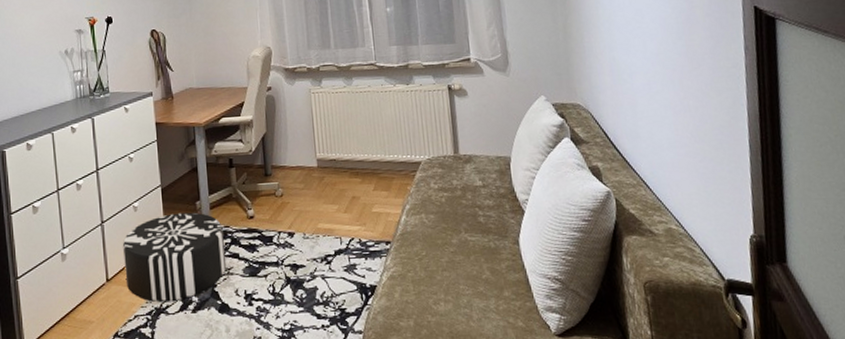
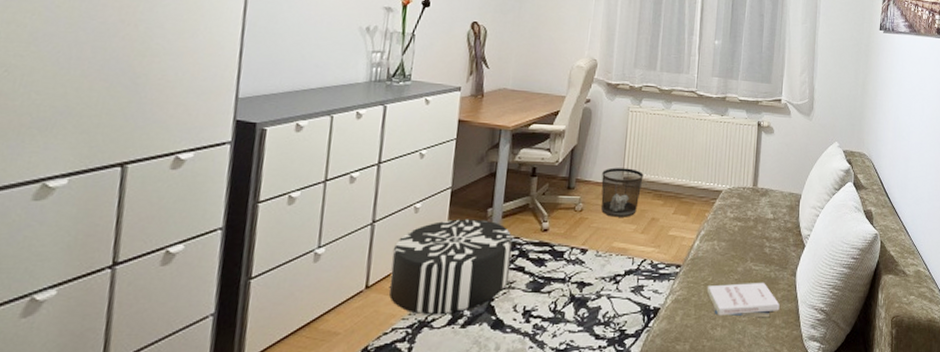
waste bin: none [295,149,337,199] -> present [601,167,644,217]
books: none [422,252,506,290] -> present [706,282,780,318]

